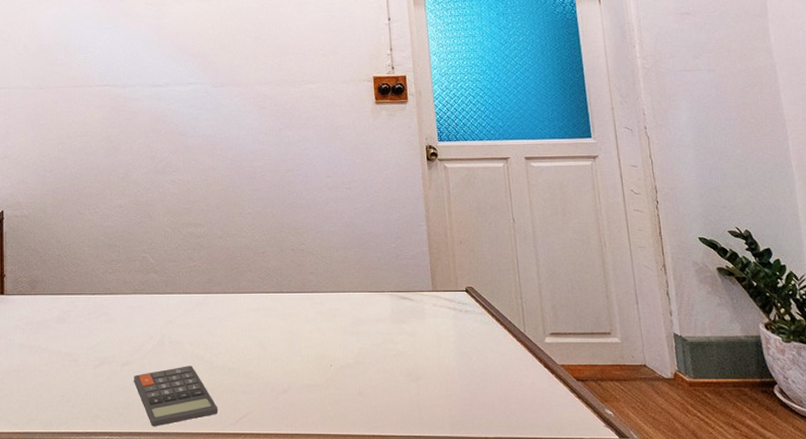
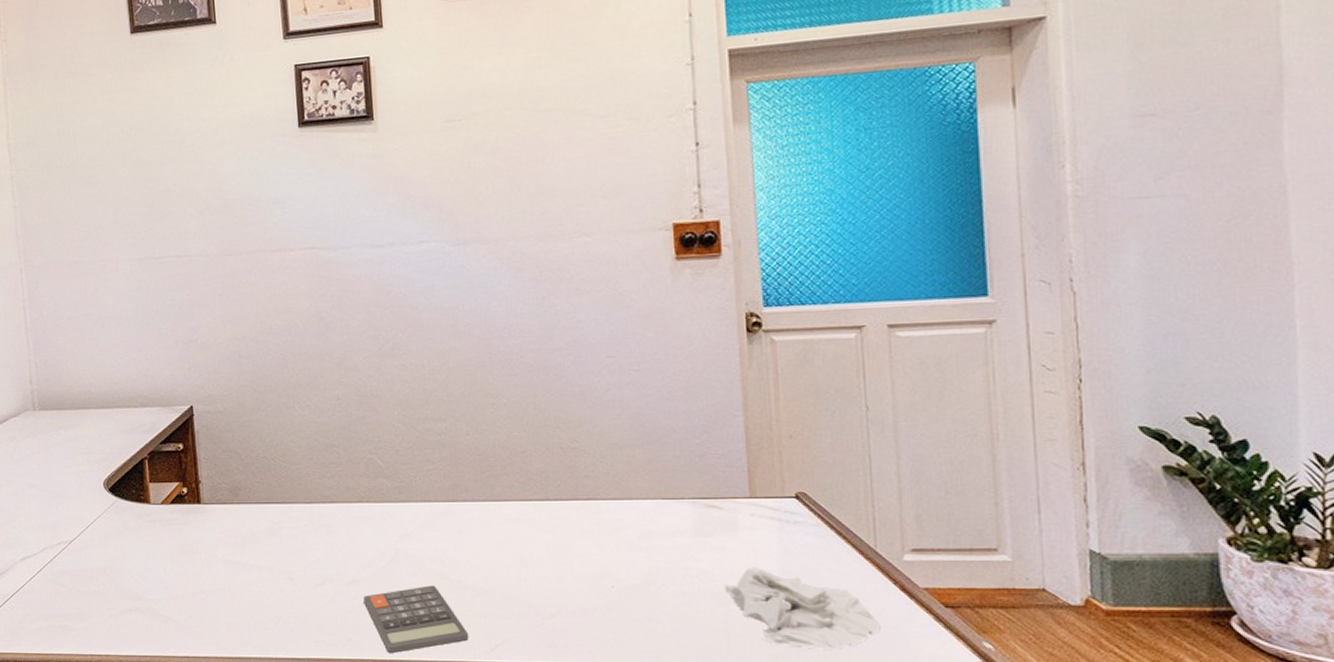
tissue: none [414,348,532,417] -> present [723,566,881,649]

